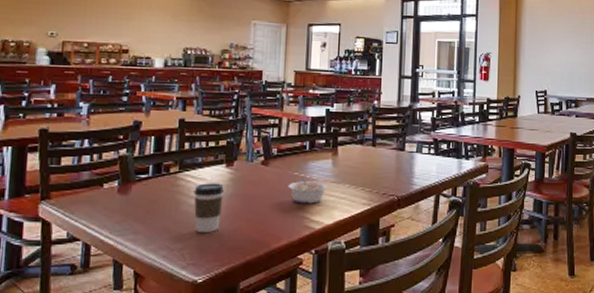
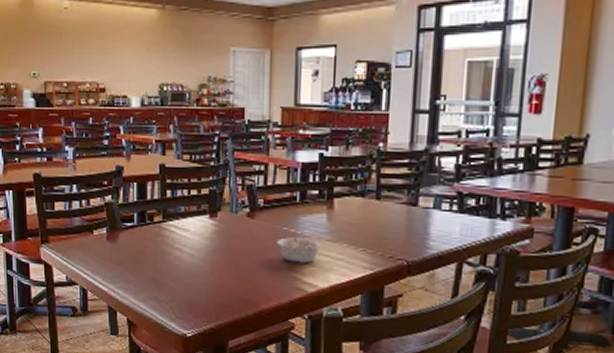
coffee cup: present [194,183,224,234] -> none [178,234,208,288]

